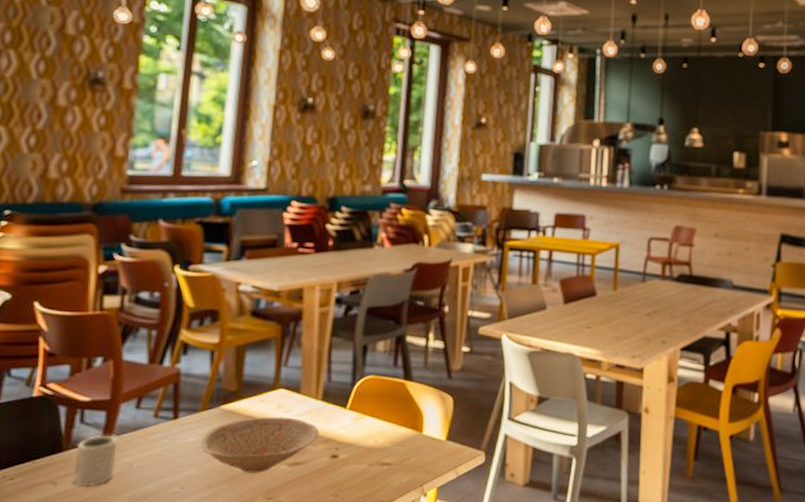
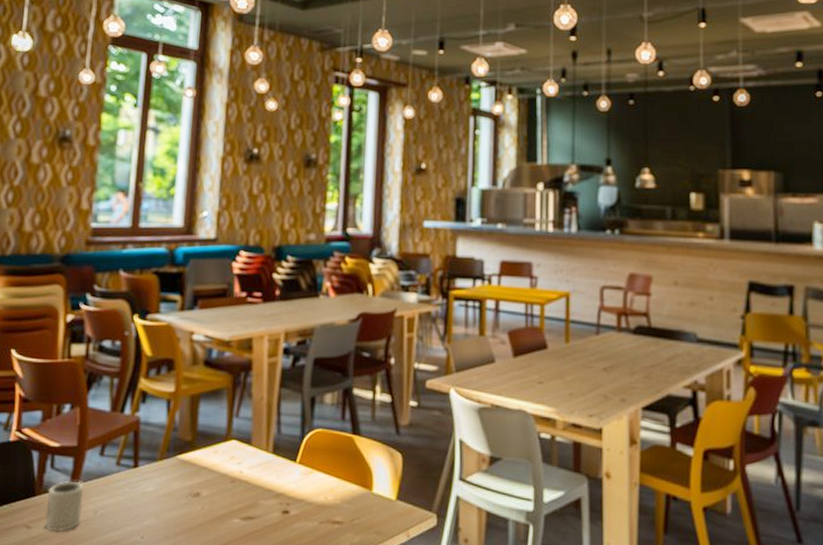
bowl: present [200,416,320,474] -> none [158,467,271,527]

